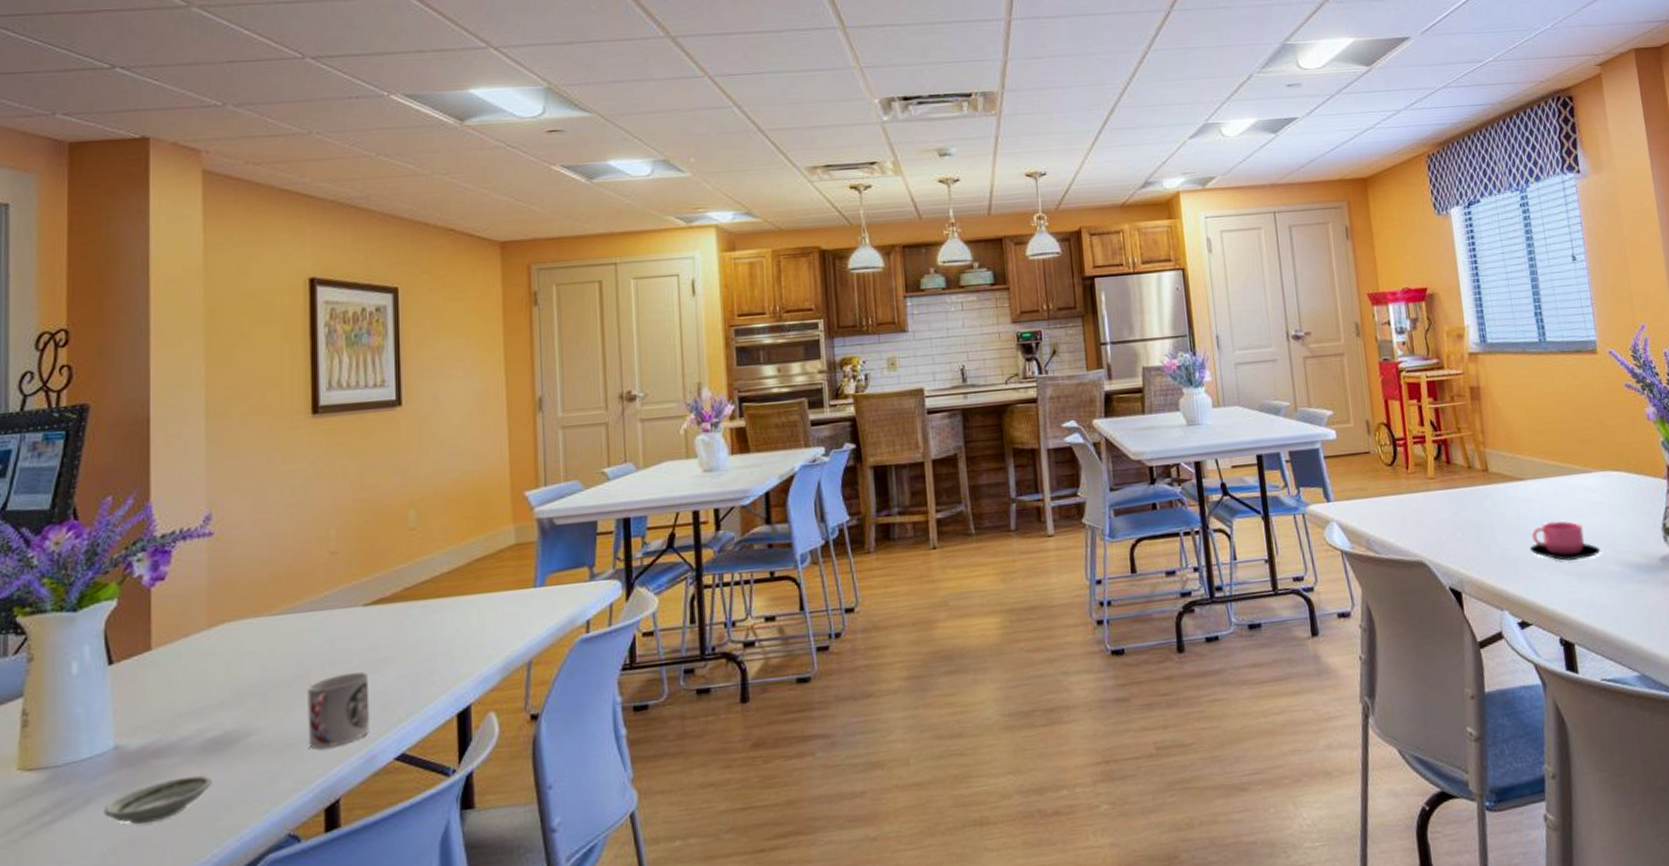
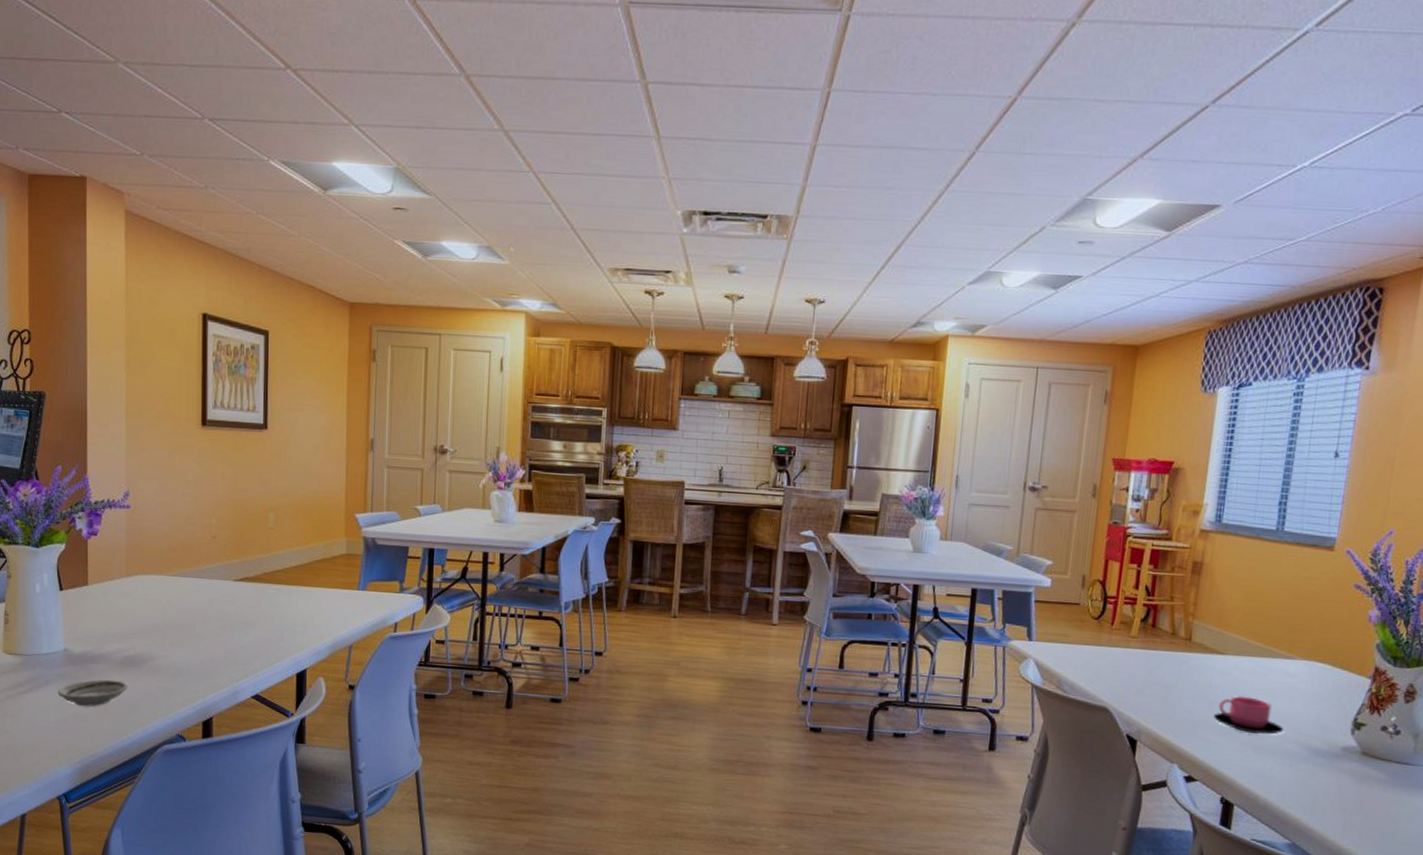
cup: present [307,672,370,749] -> none [192,628,236,680]

